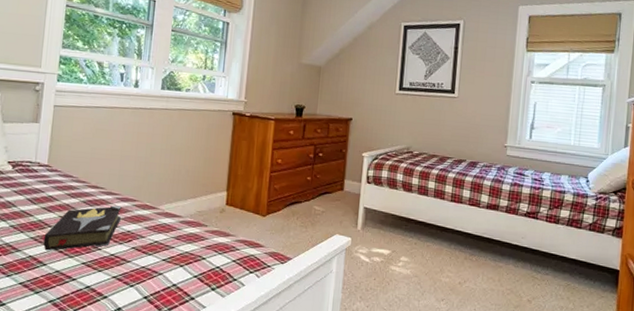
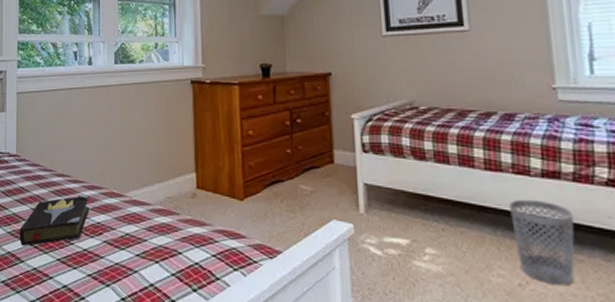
wastebasket: none [462,223,502,284] -> present [509,199,575,286]

